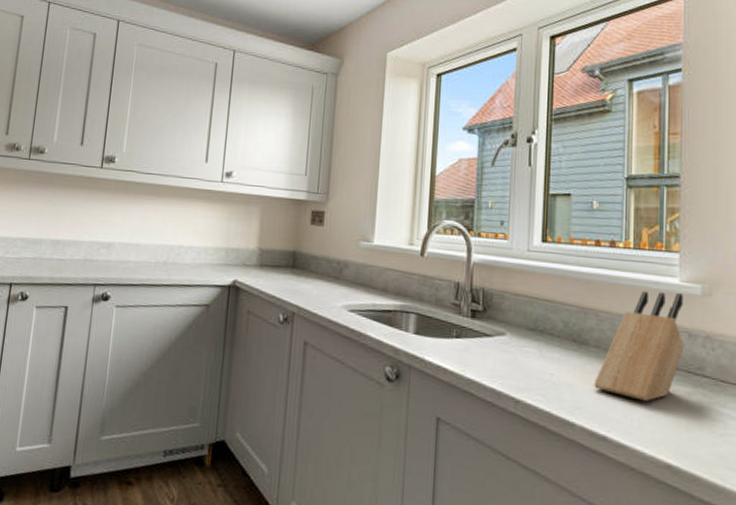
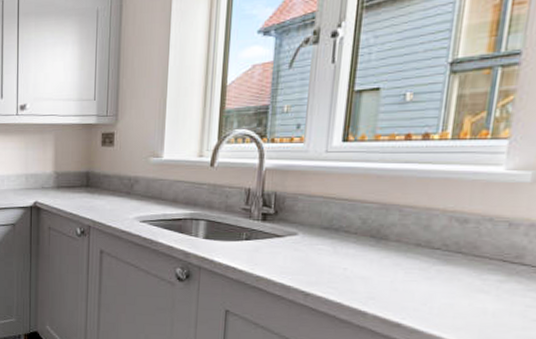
knife block: present [594,290,684,401] -> none [391,182,508,290]

